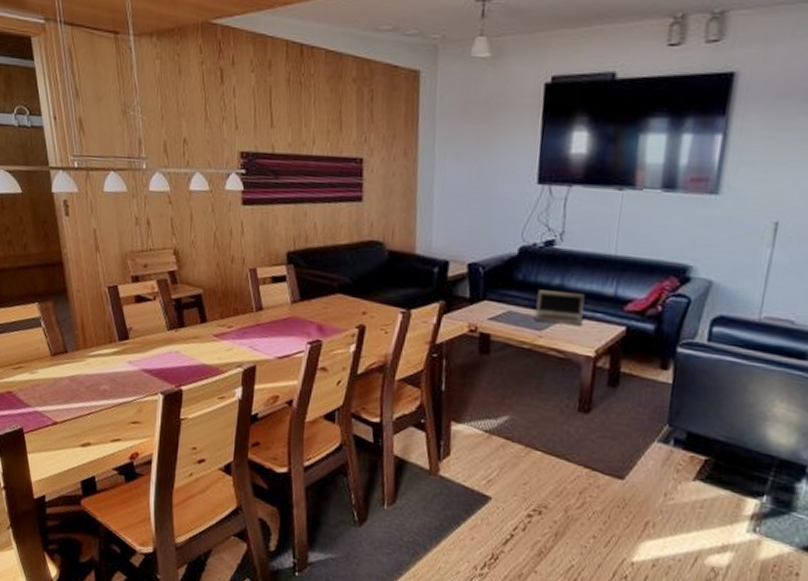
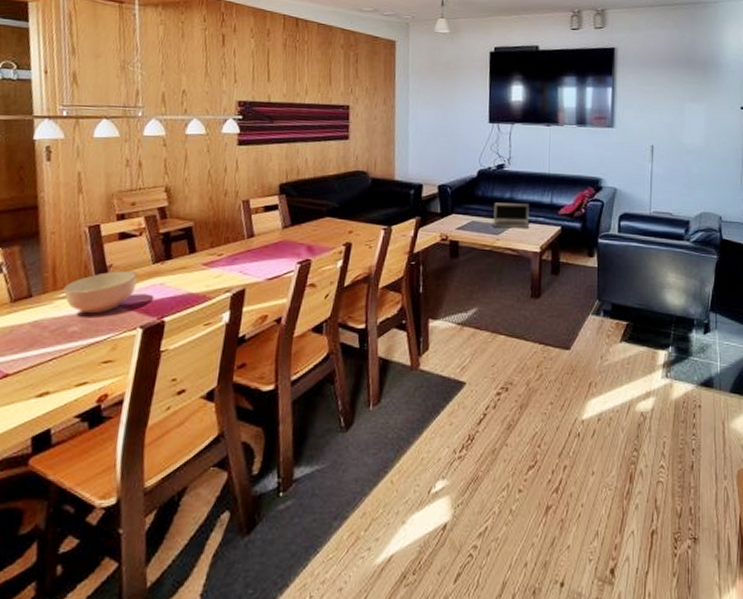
bowl: none [92,334,155,375] -> present [63,271,138,314]

